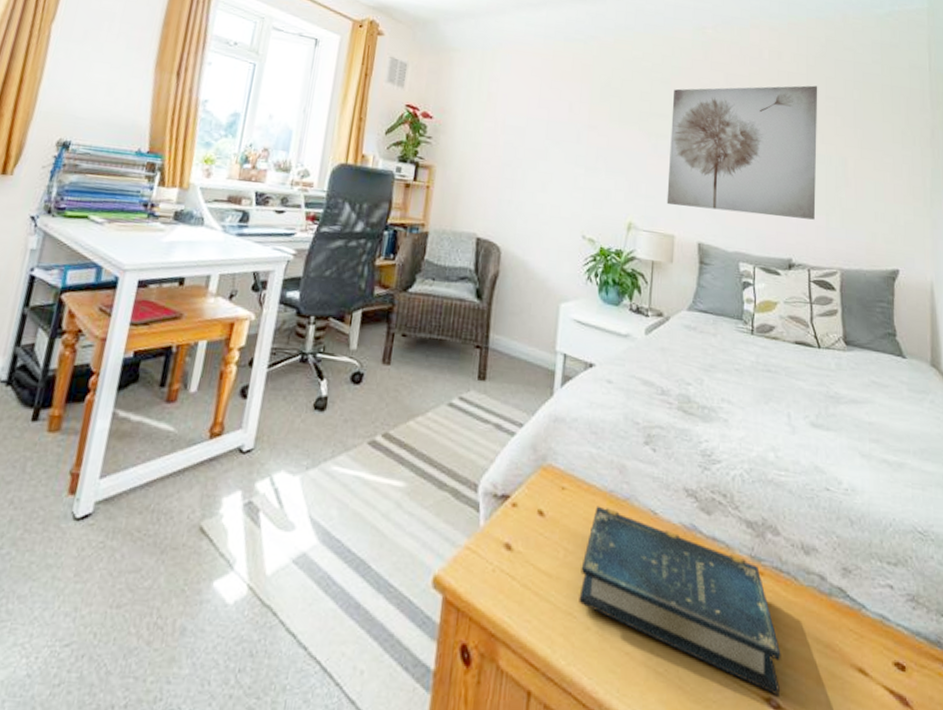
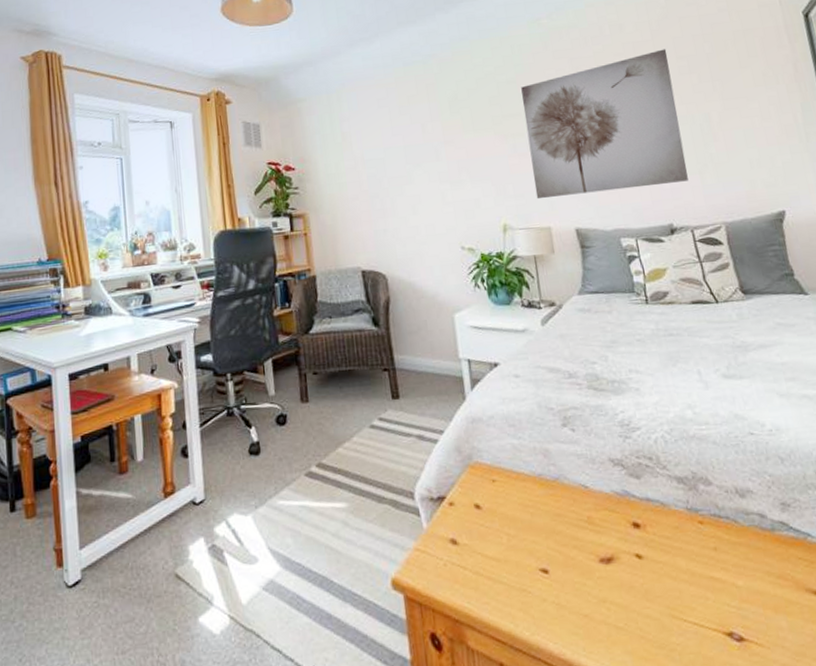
book: present [579,505,781,697] -> none [526,490,741,630]

